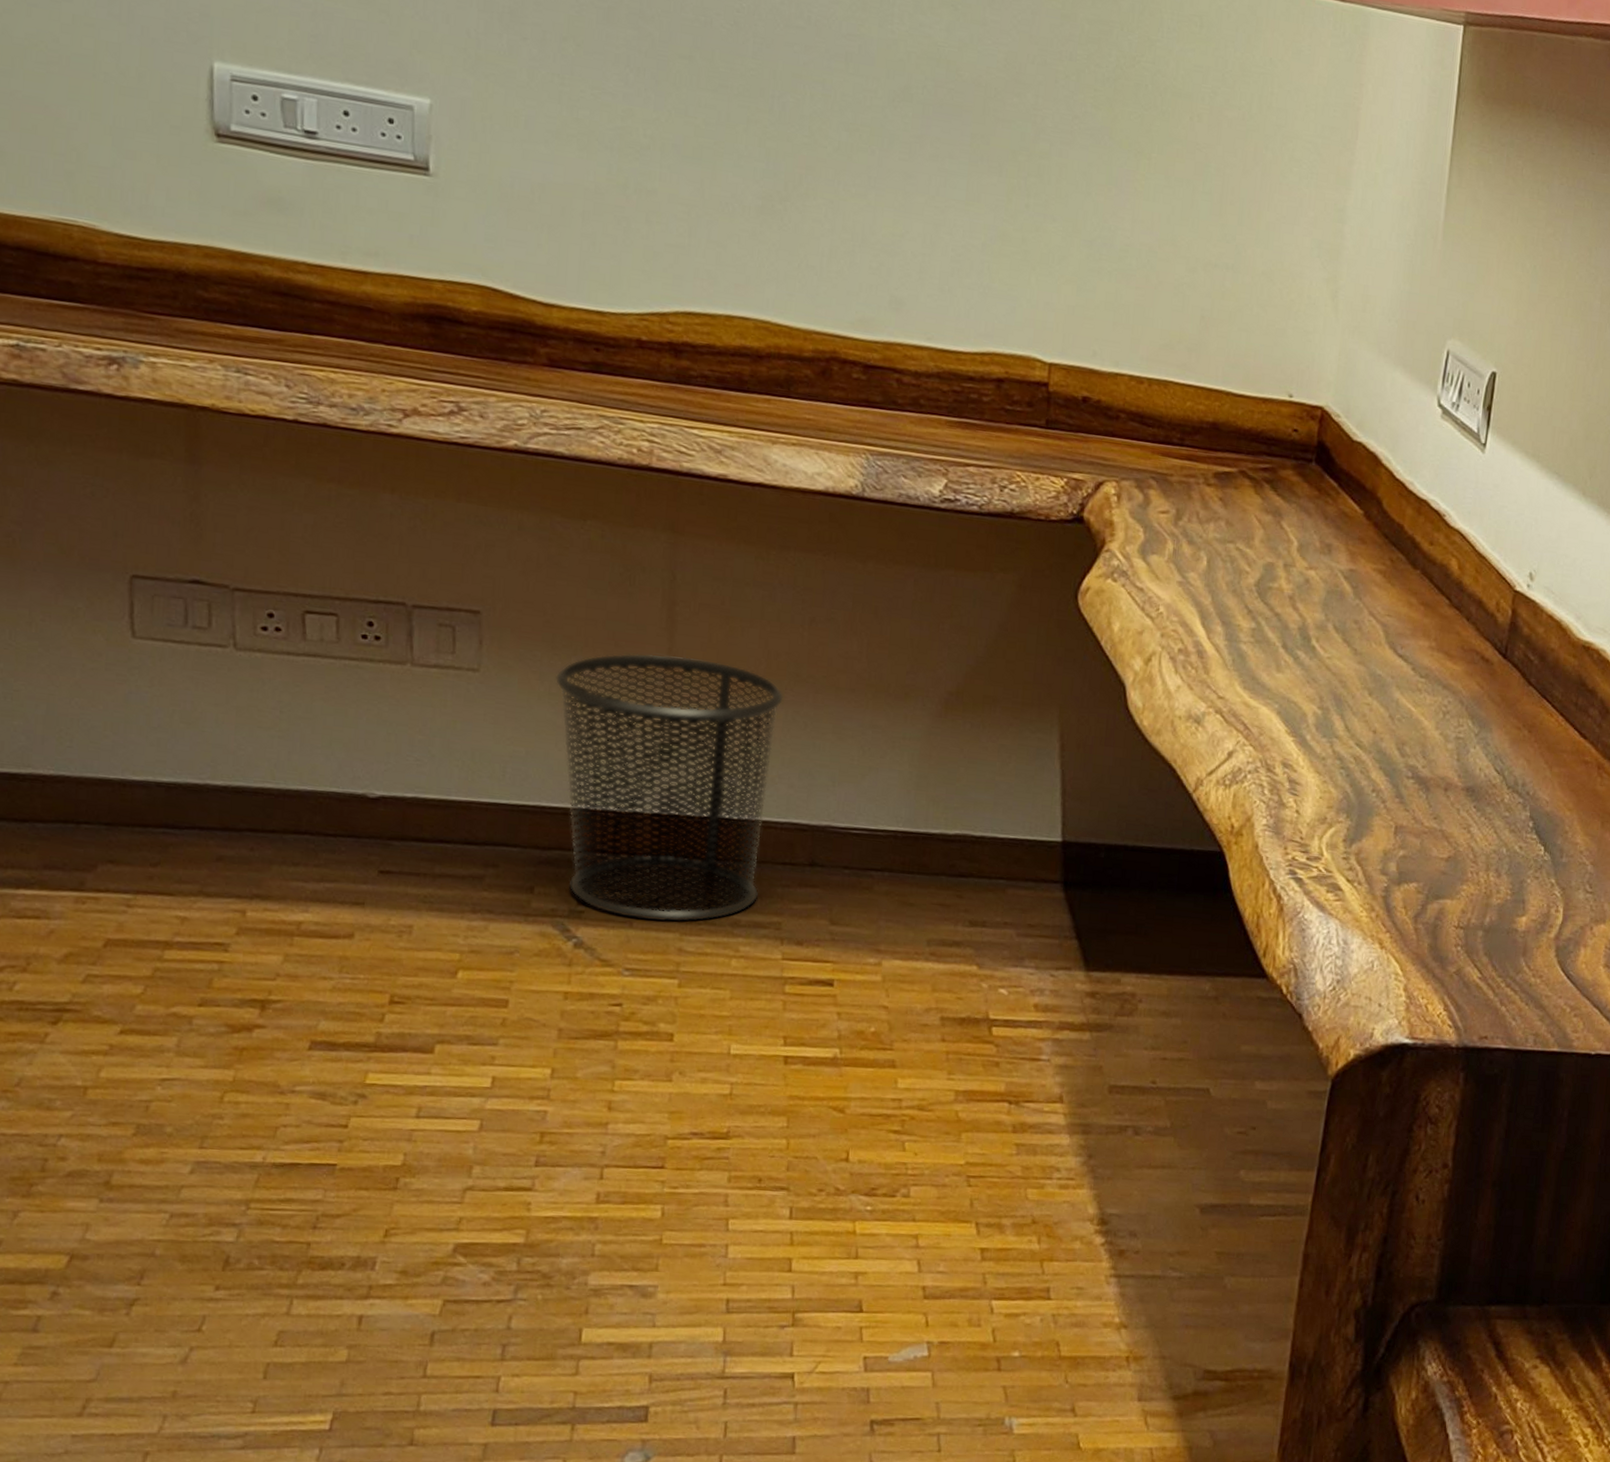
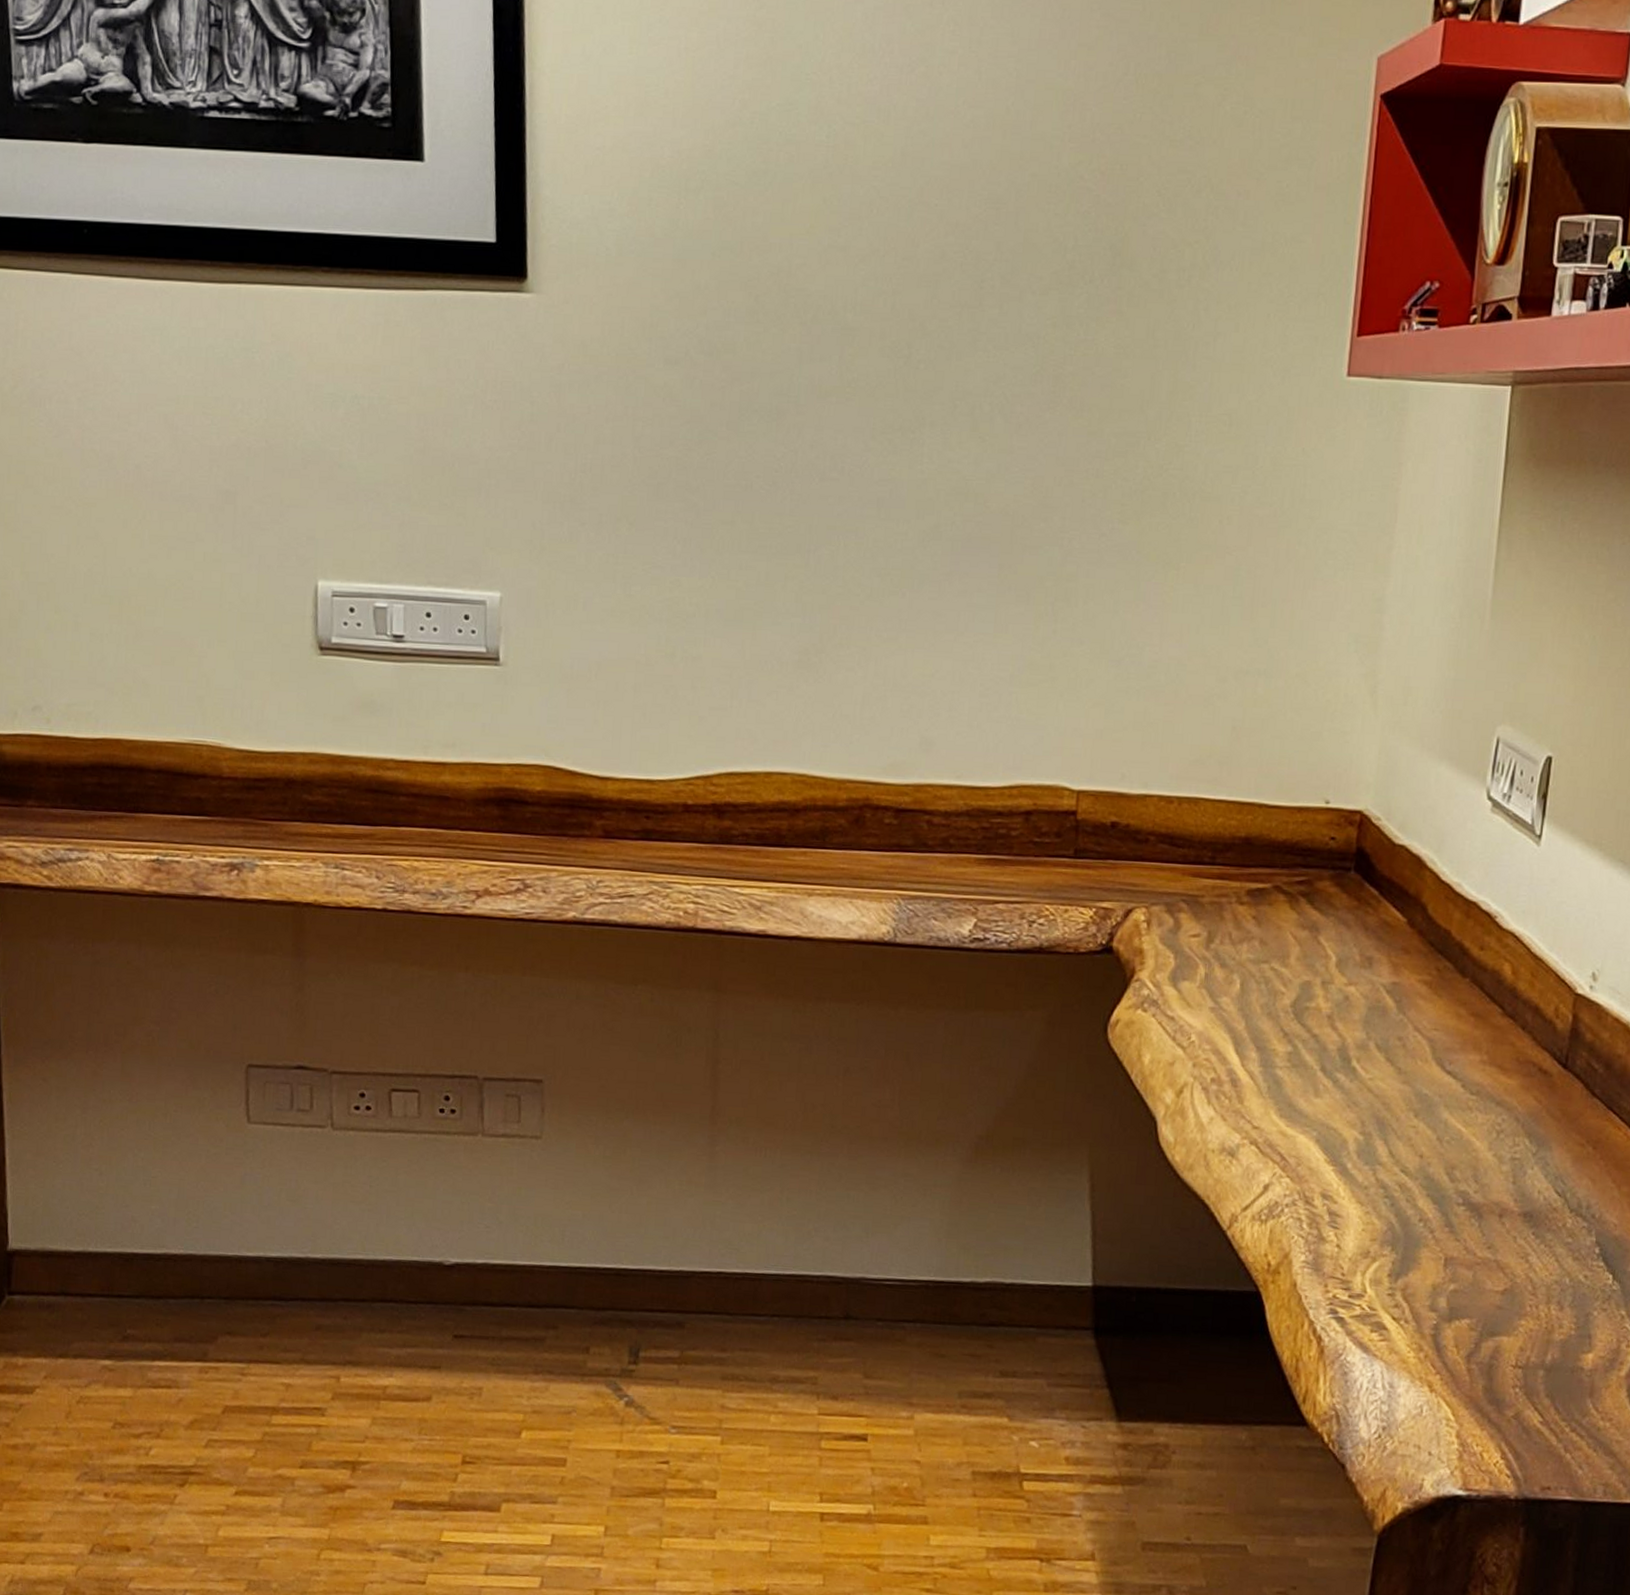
waste bin: present [555,653,785,922] -> none [609,1113,820,1379]

